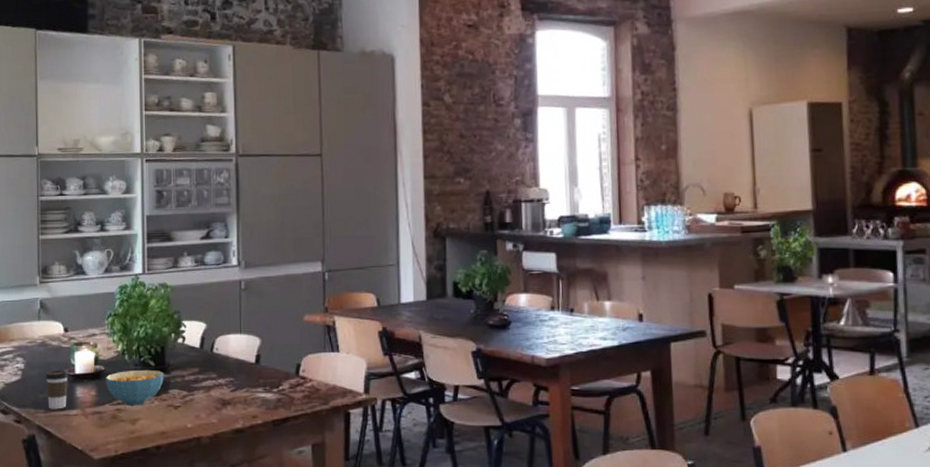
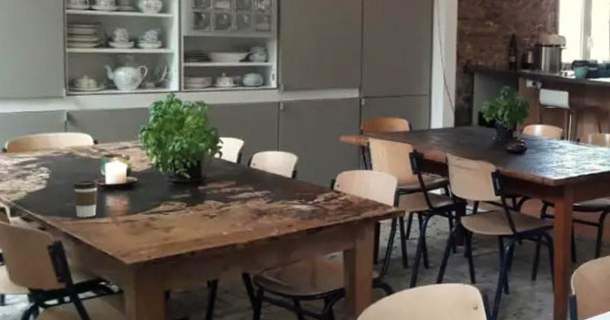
cereal bowl: present [105,369,164,406] -> none [138,181,200,215]

